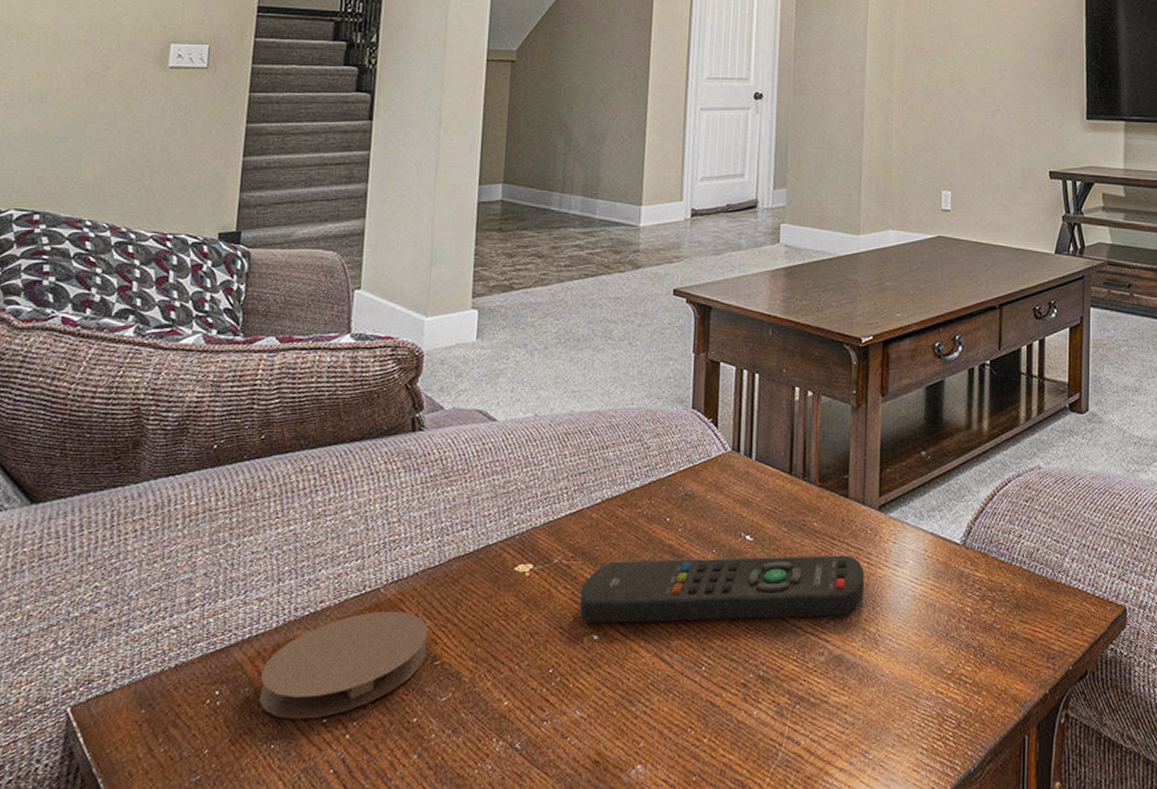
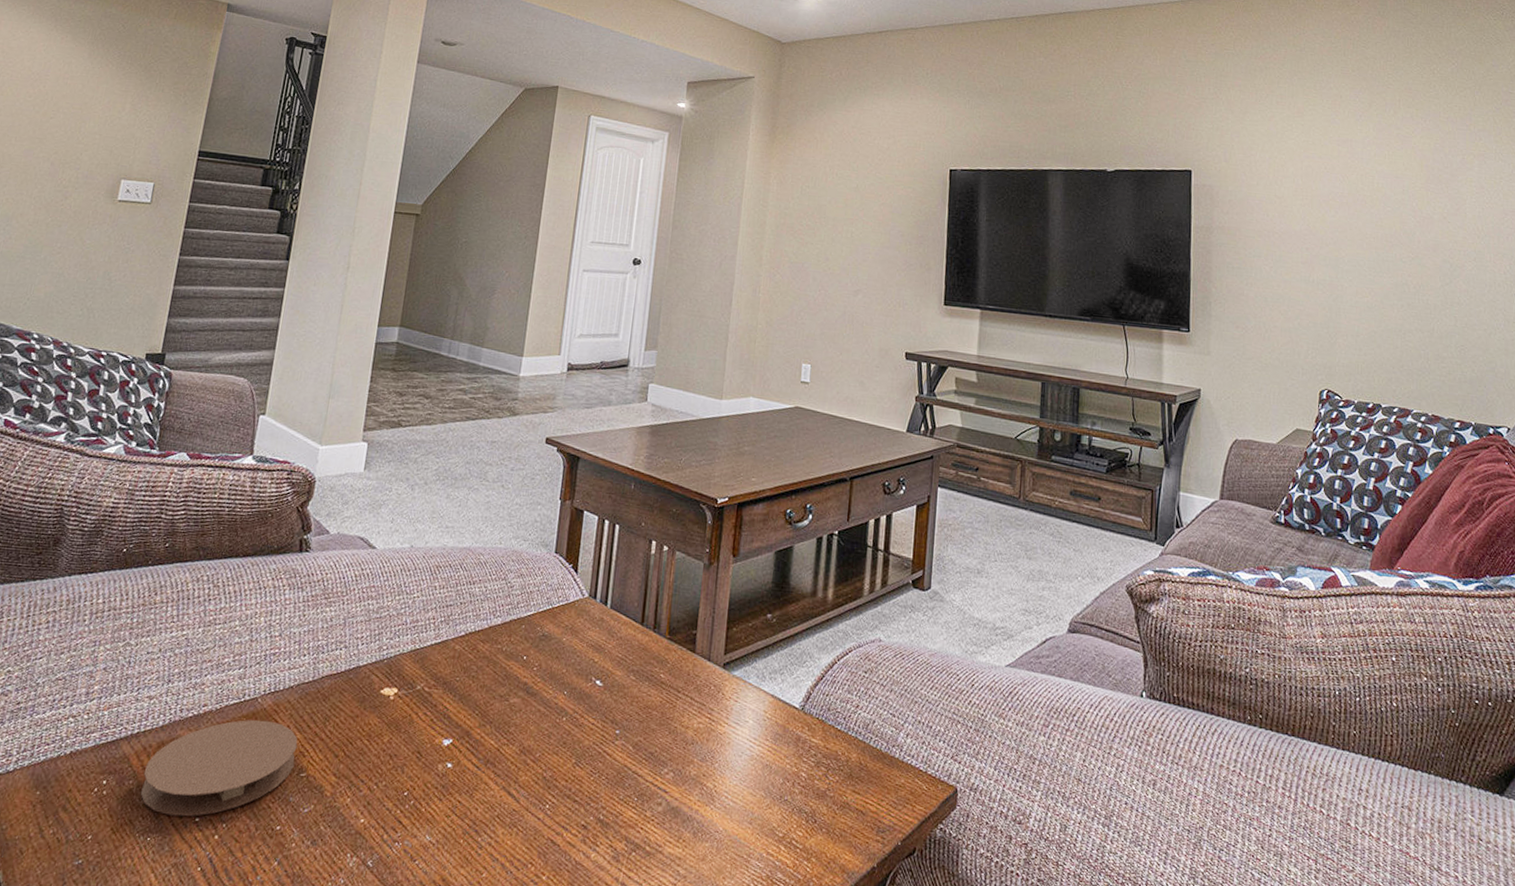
remote control: present [580,555,865,624] -> none [437,693,706,768]

